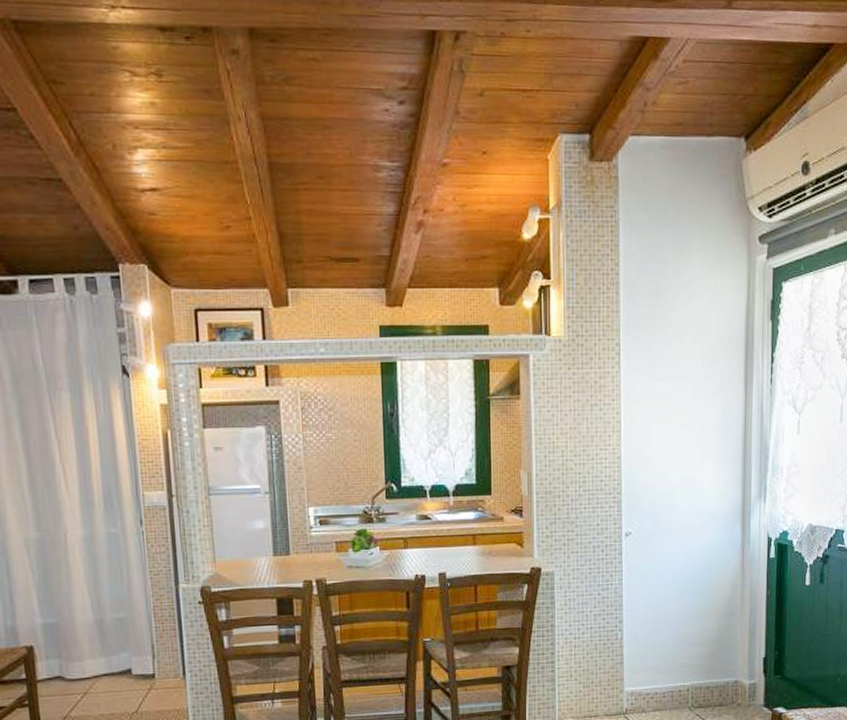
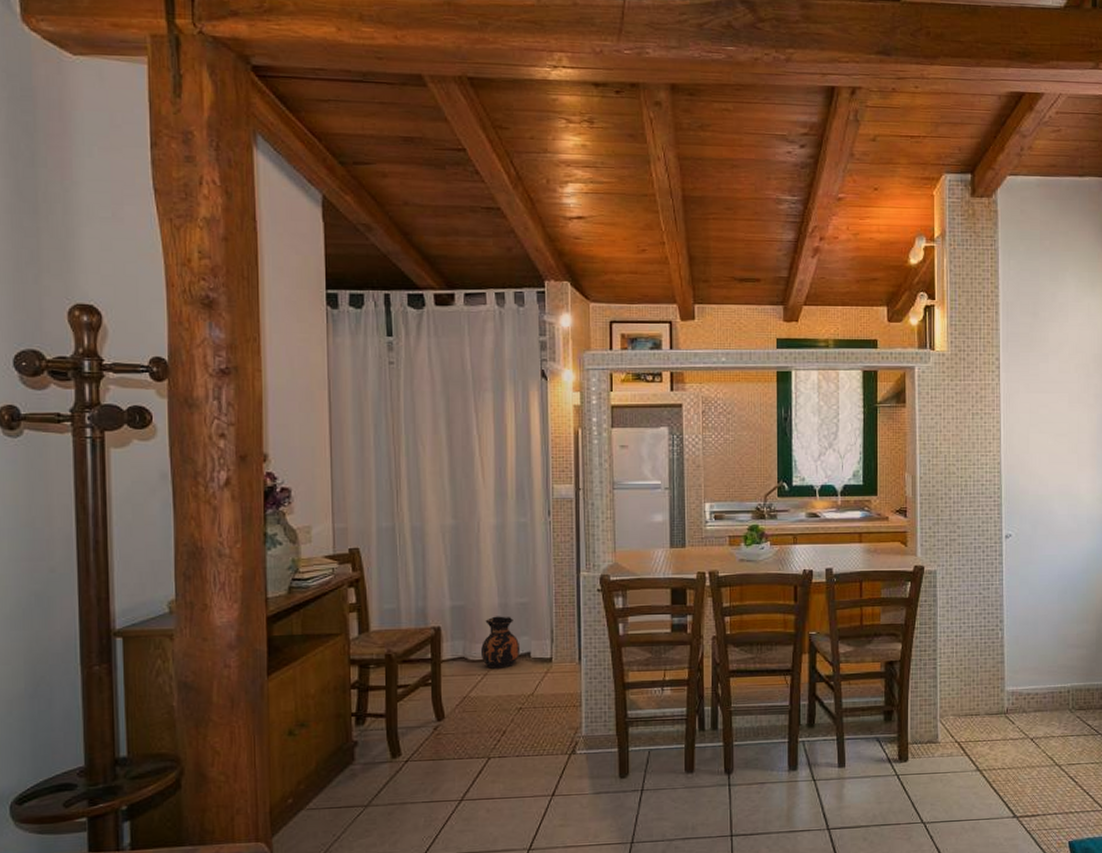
ceramic jug: none [78,632,121,687] -> present [480,616,521,669]

